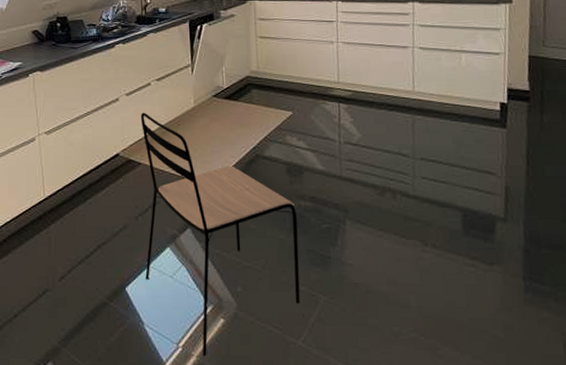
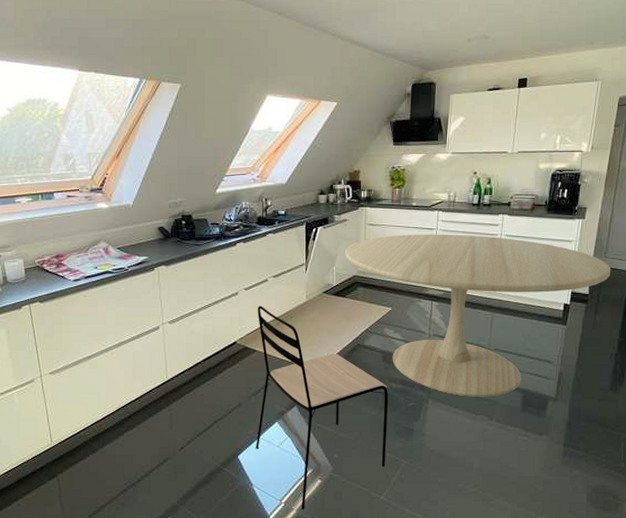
dining table: none [233,26,554,217] -> present [344,234,611,397]

